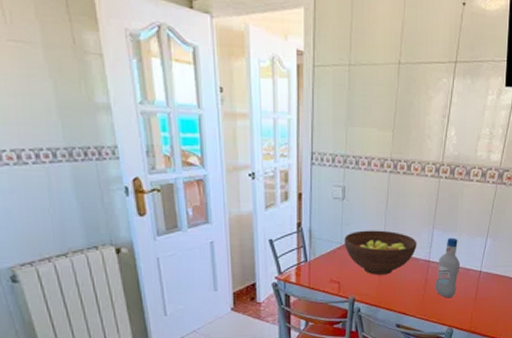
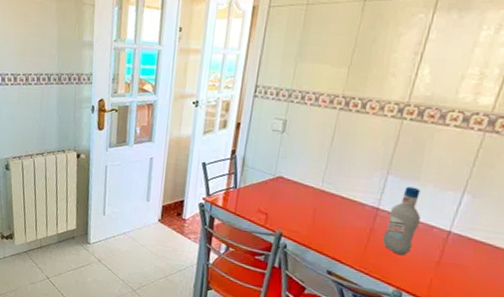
fruit bowl: present [344,230,417,275] -> none [278,165,365,215]

